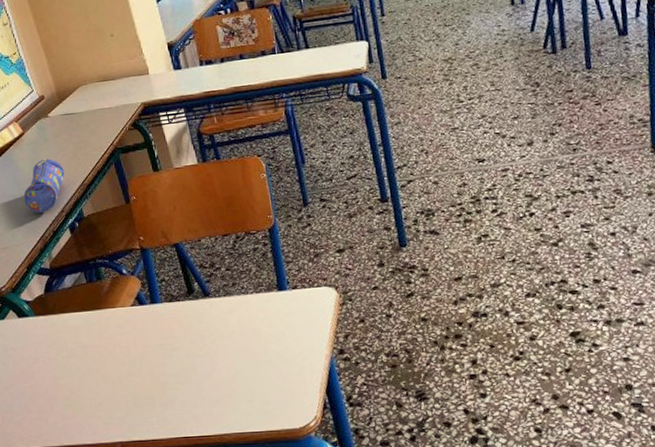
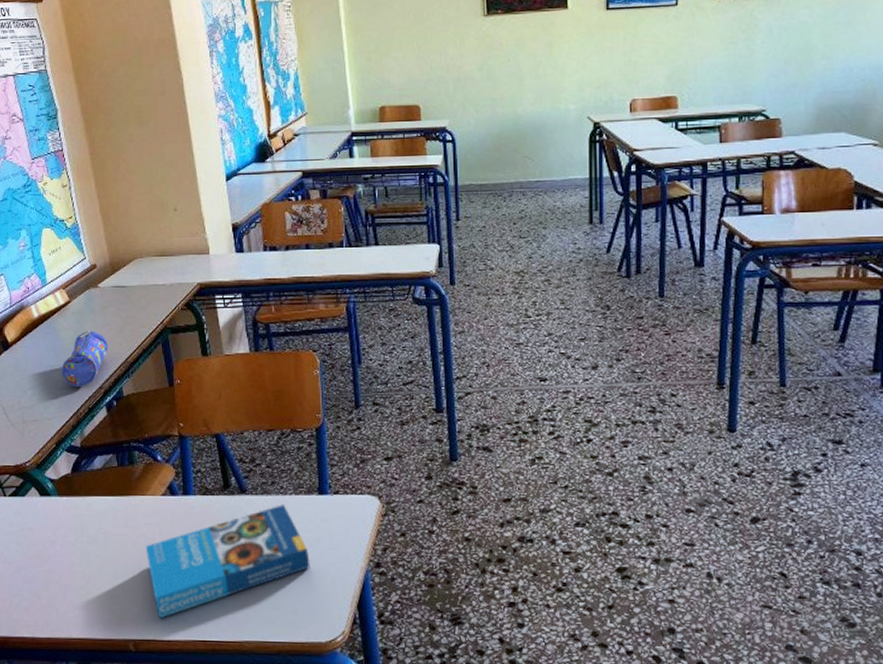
book: none [121,304,278,421] -> present [145,505,310,619]

